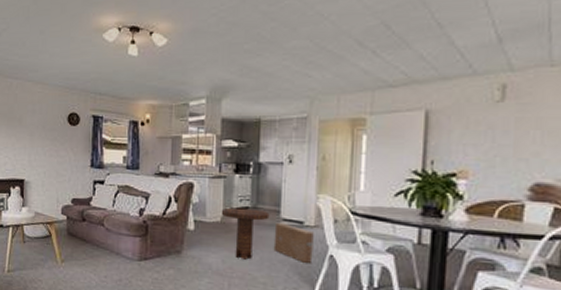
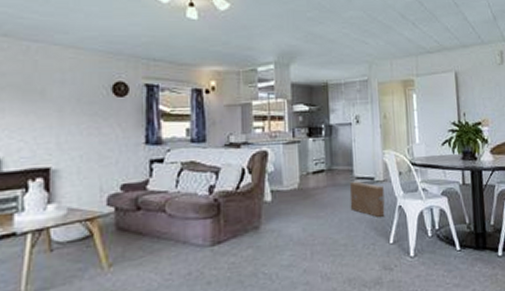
side table: present [222,207,270,260] -> none [299,171,344,224]

